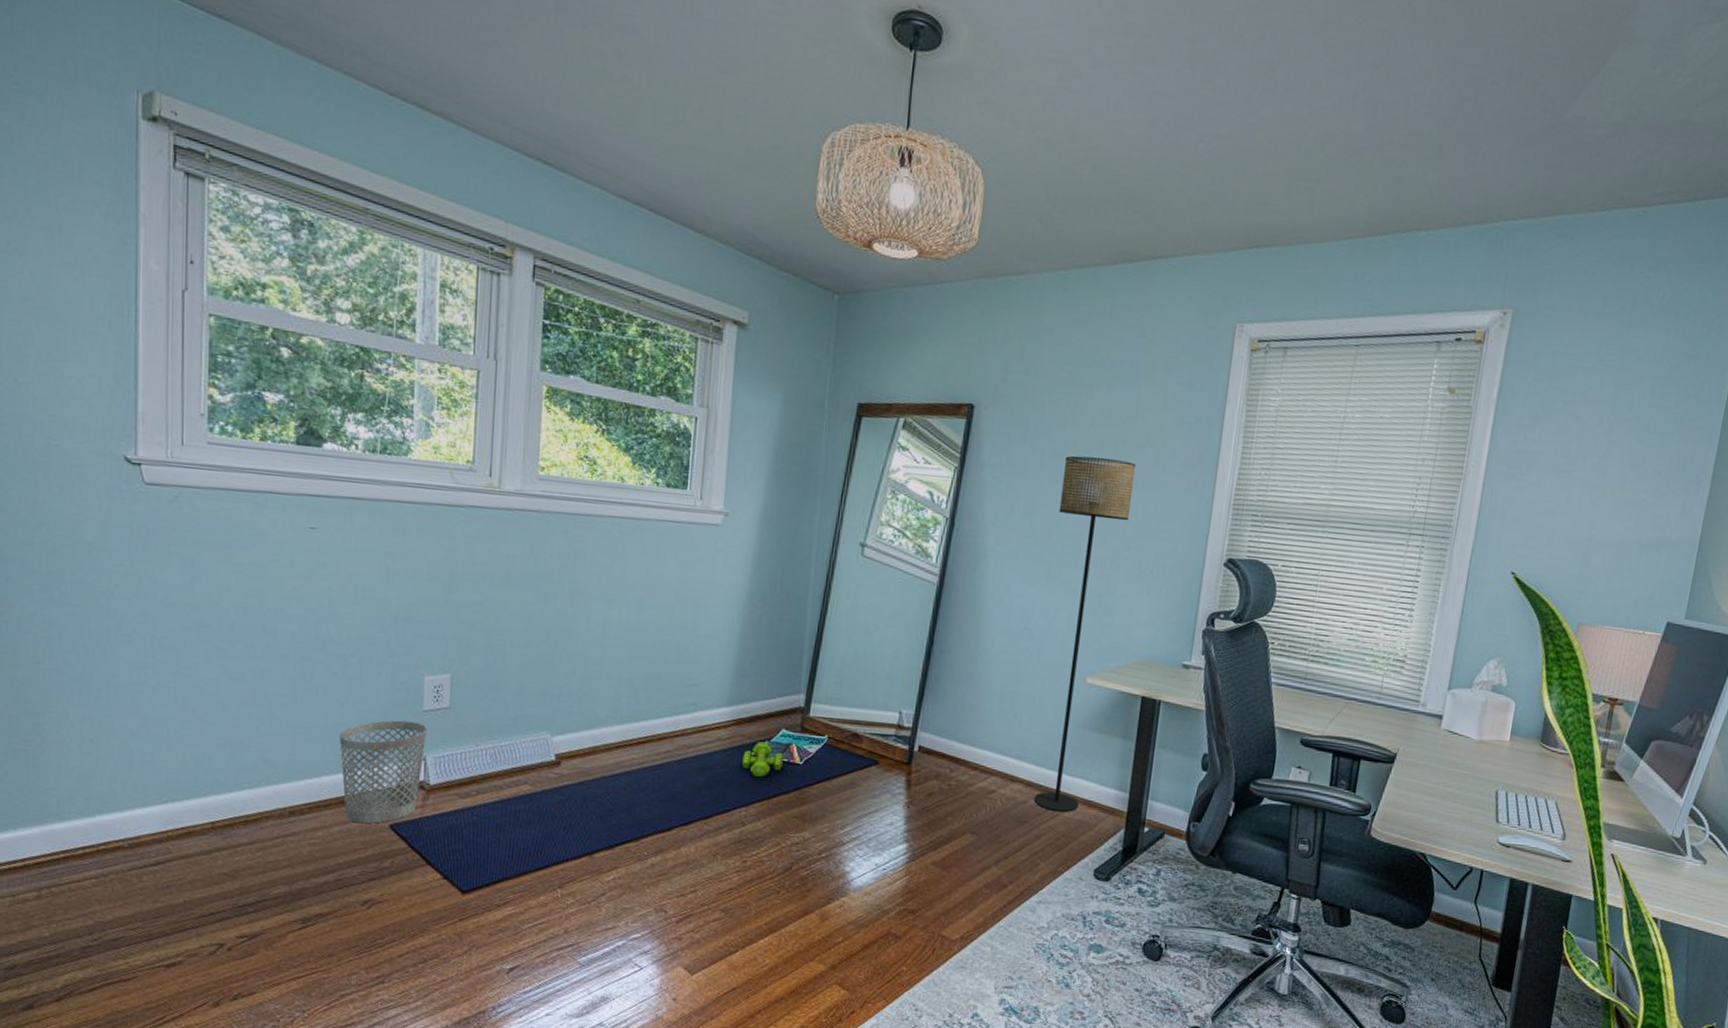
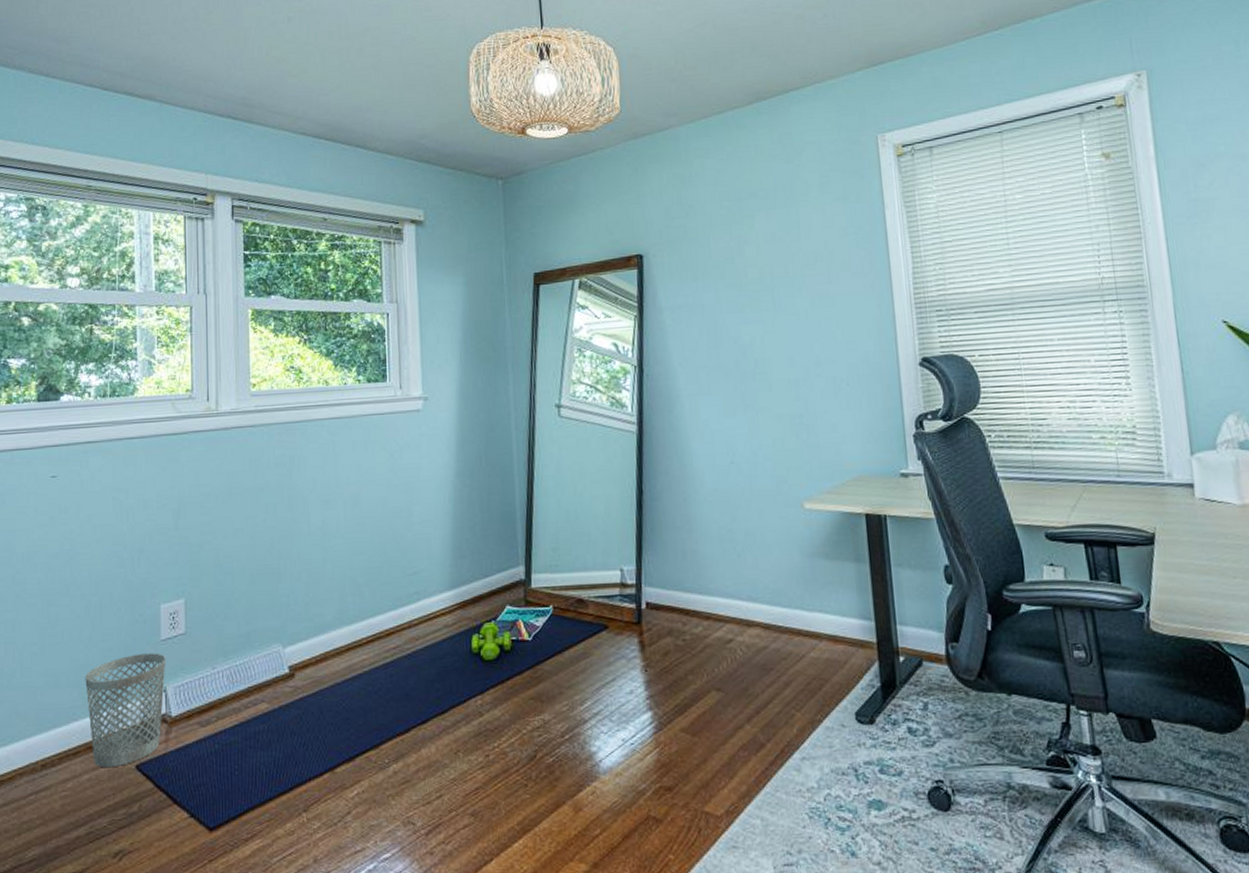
floor lamp: present [1034,455,1136,813] -> none [738,281,825,654]

